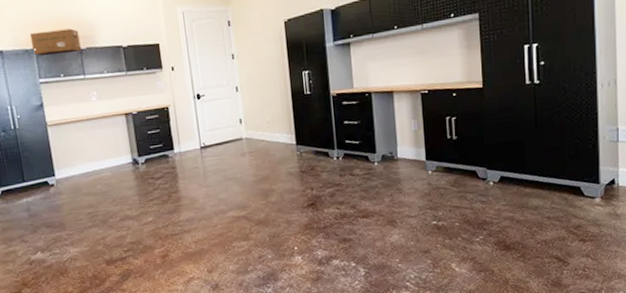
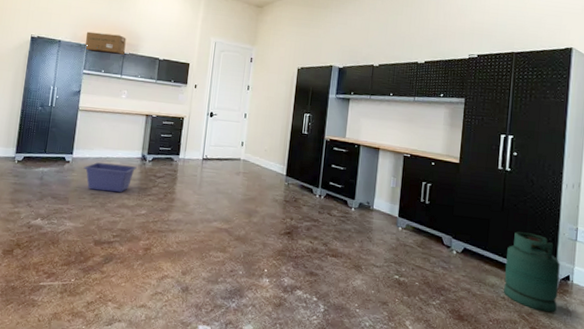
storage bin: none [71,173,130,209] -> present [83,162,137,193]
gas cylinder: none [546,144,605,222] -> present [504,231,560,313]

